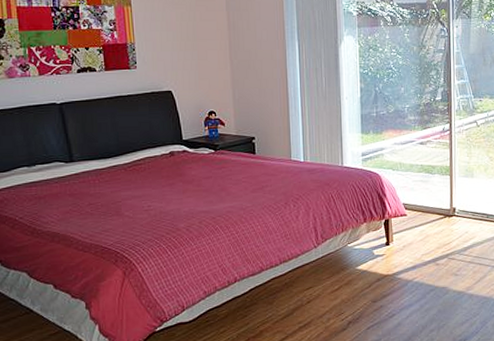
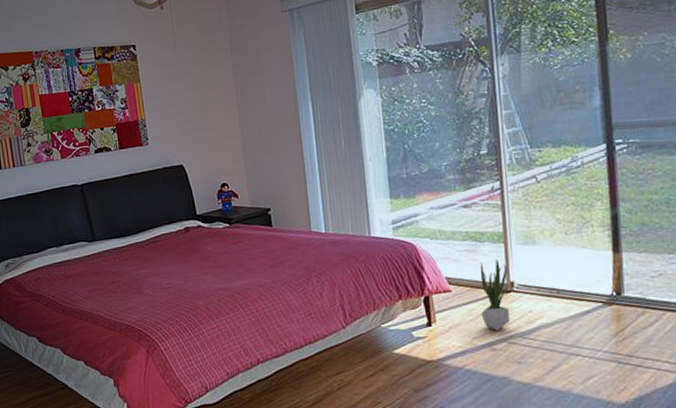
potted plant: none [429,188,452,248] -> present [480,258,510,330]

